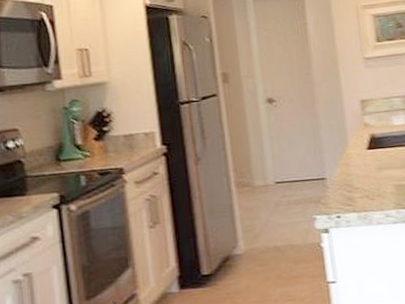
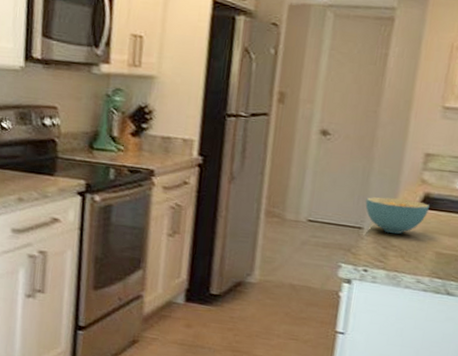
cereal bowl: none [322,143,378,178] -> present [365,196,429,234]

